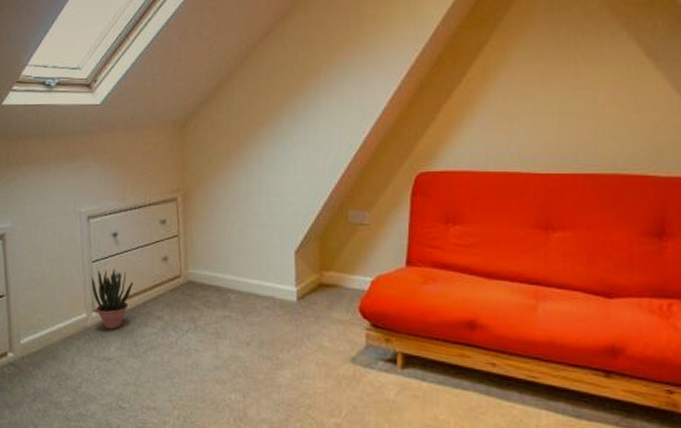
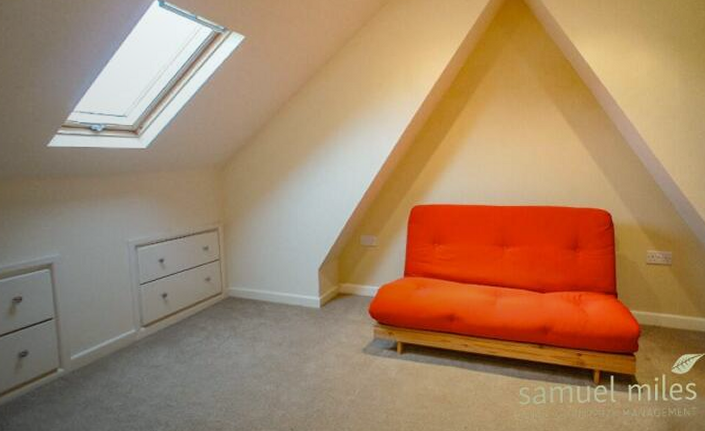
potted plant: present [91,268,133,330] -> none [140,289,179,341]

